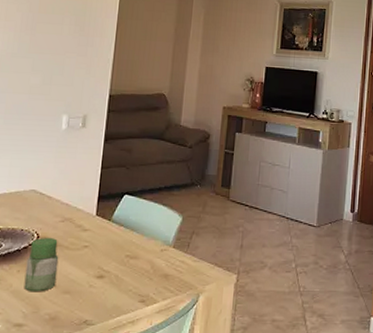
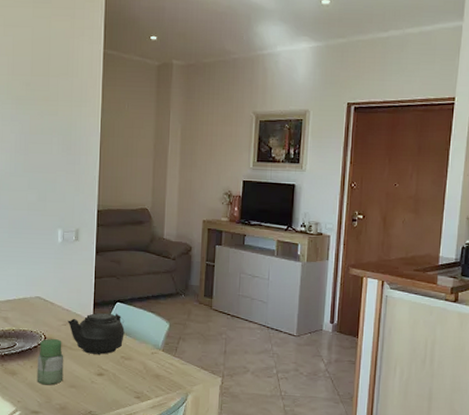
teapot: none [66,206,133,254] -> present [67,312,125,355]

